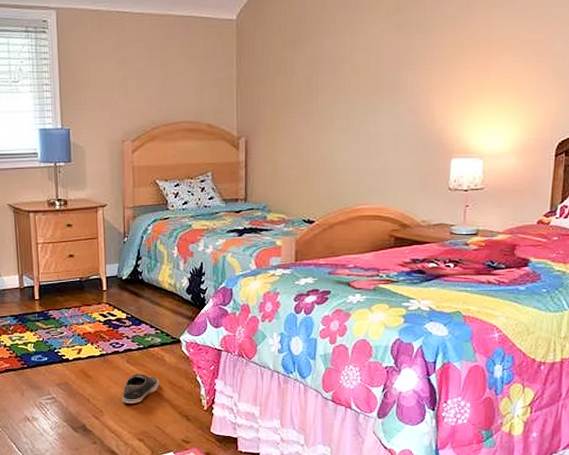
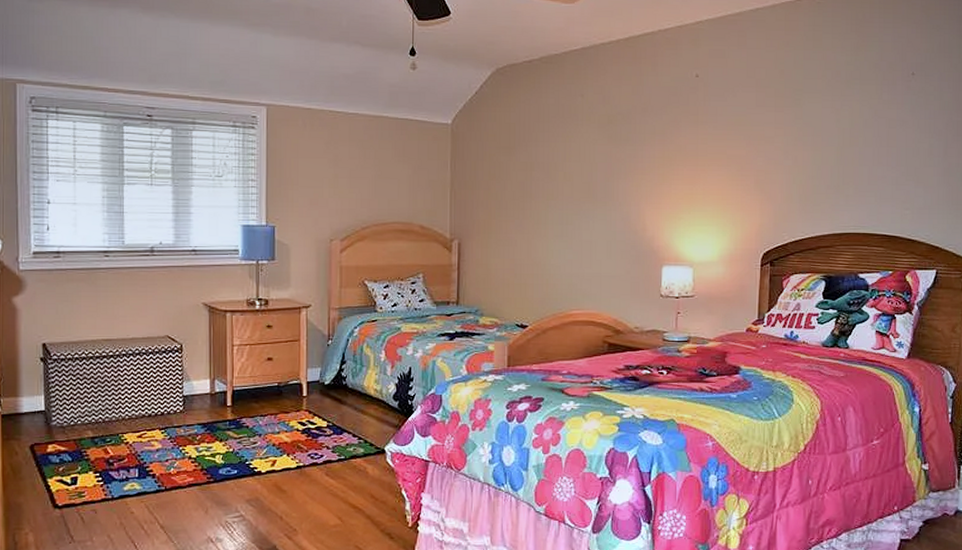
shoe: present [122,374,160,405] -> none [319,488,361,522]

